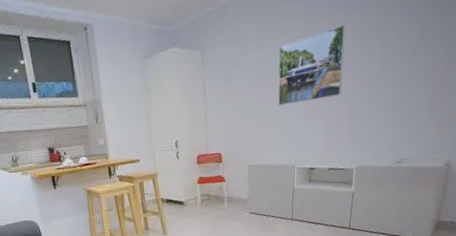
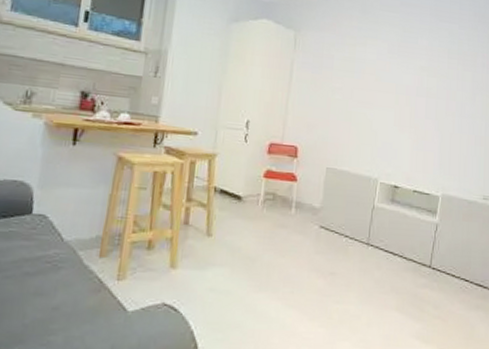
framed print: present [278,25,346,107] -> none [368,45,442,114]

